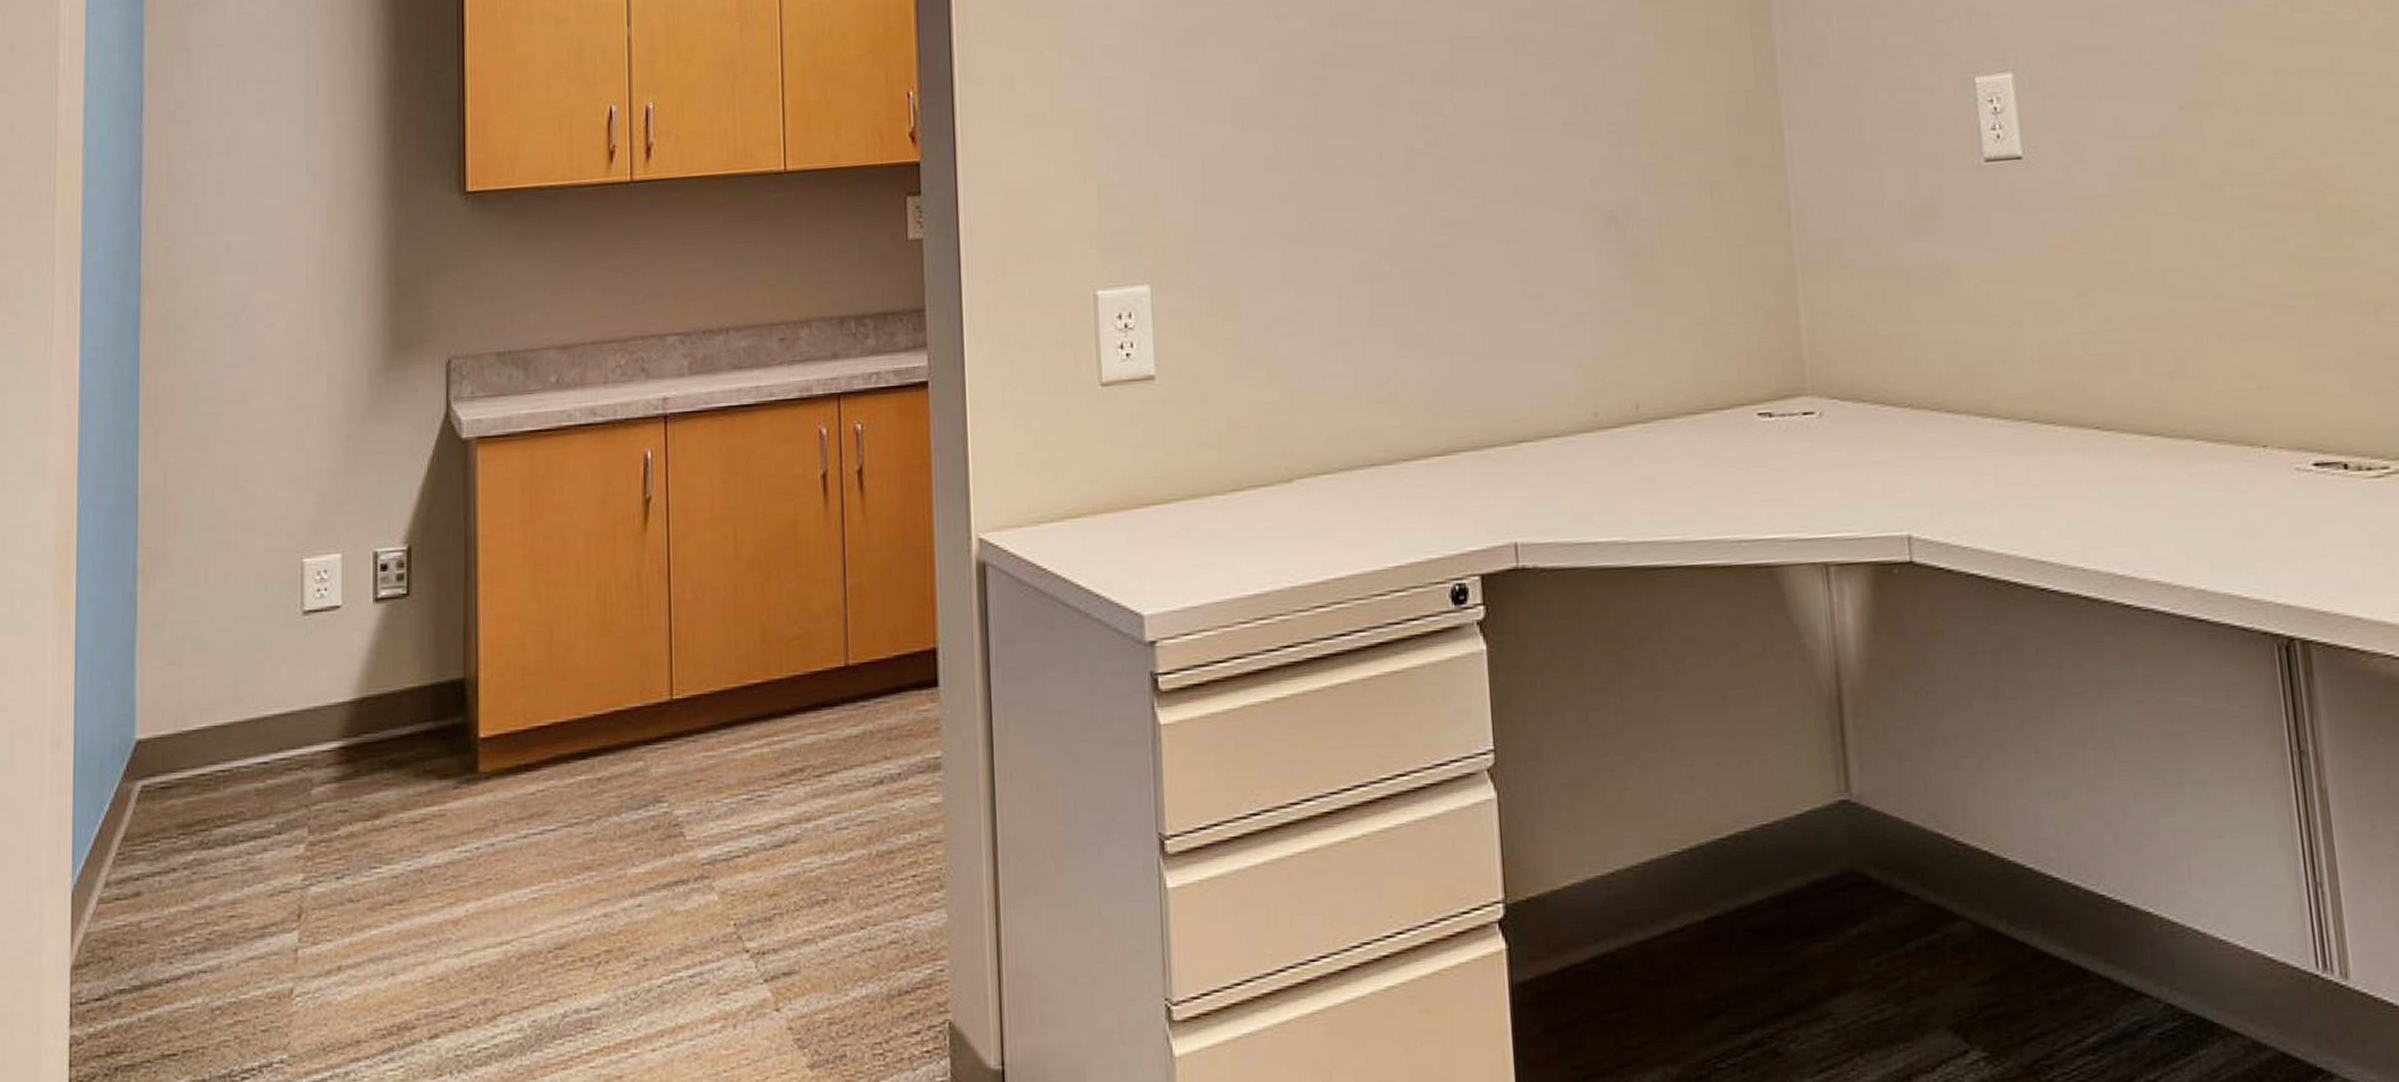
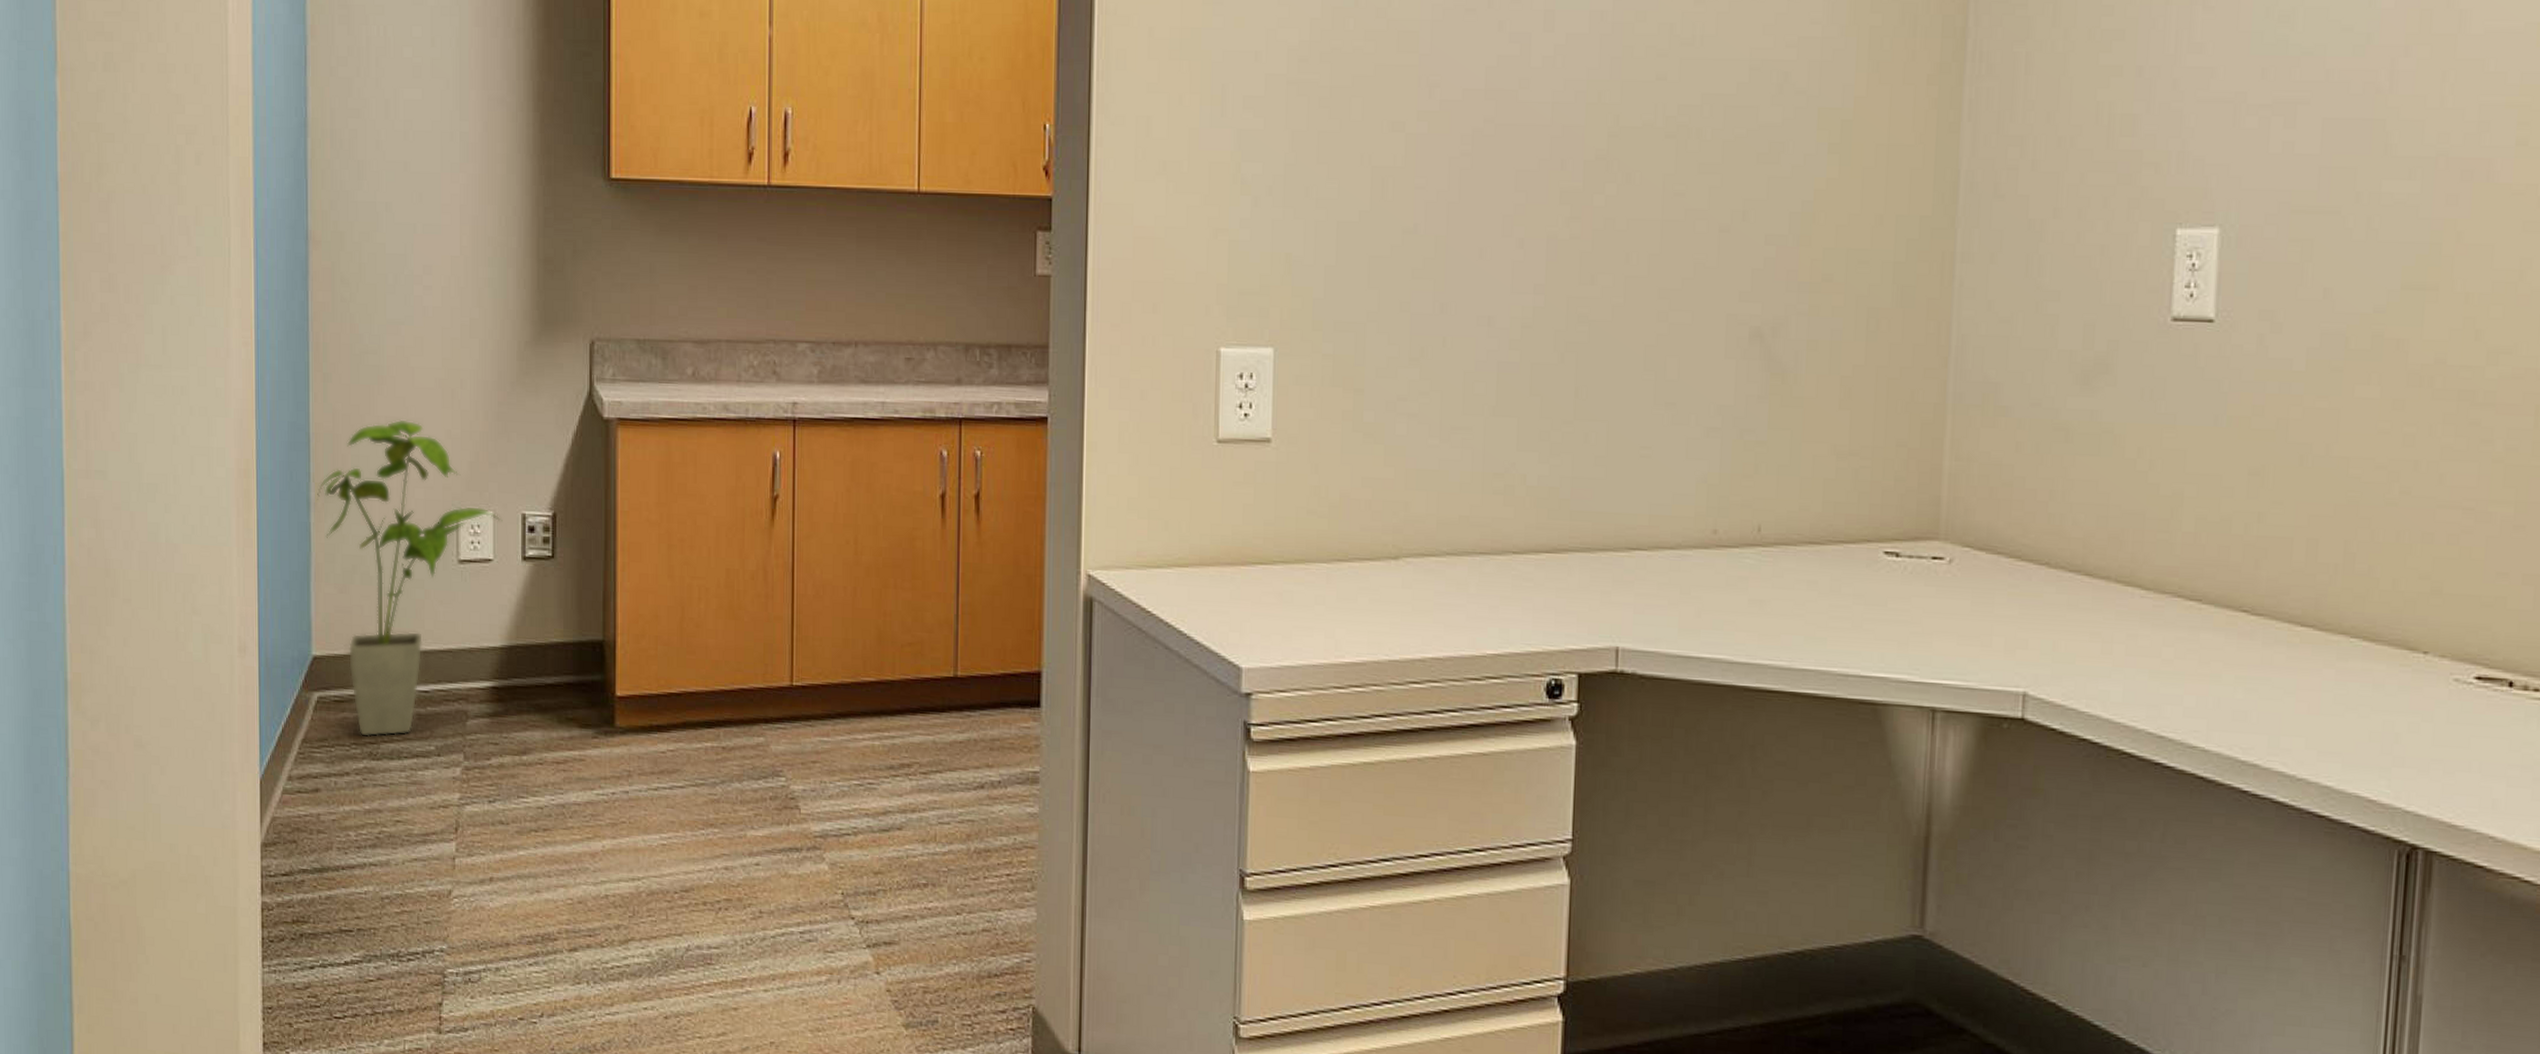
house plant: none [145,466,352,824] -> present [317,419,503,737]

